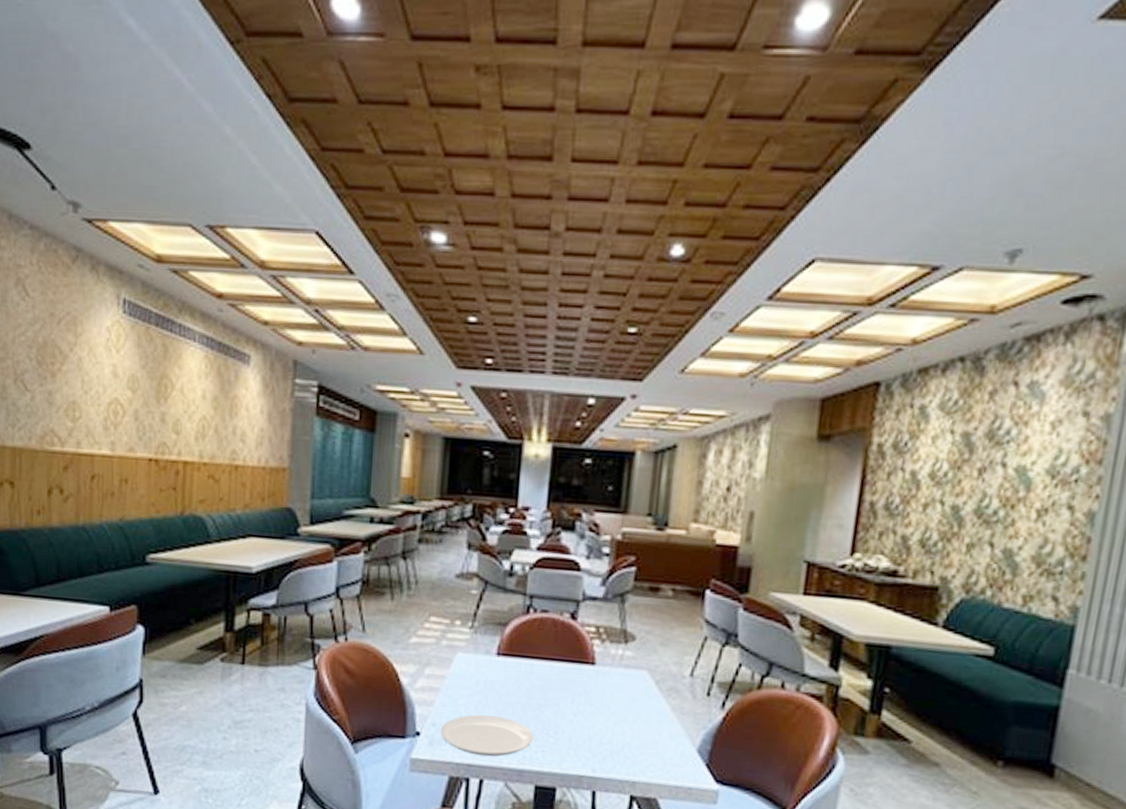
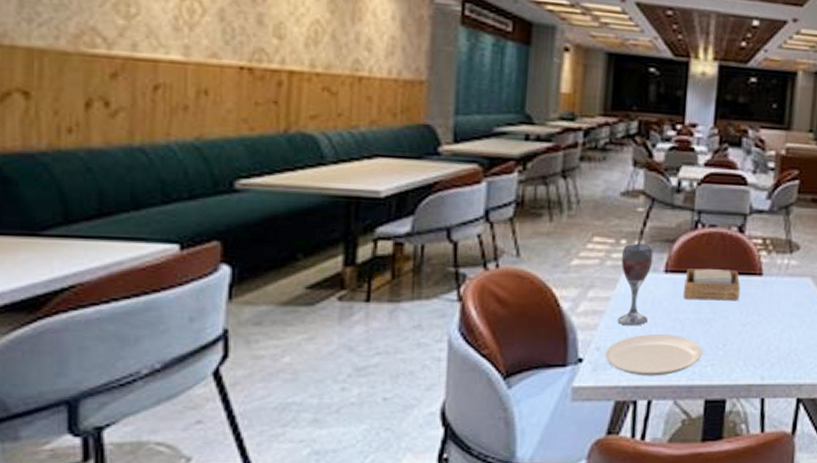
cup: none [451,625,486,706] -> present [617,244,654,326]
napkin holder: none [515,653,573,689] -> present [684,268,741,301]

